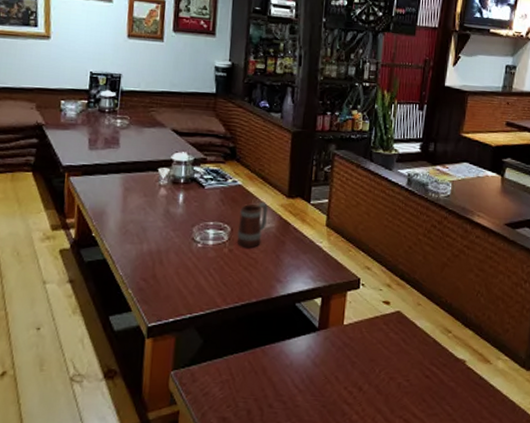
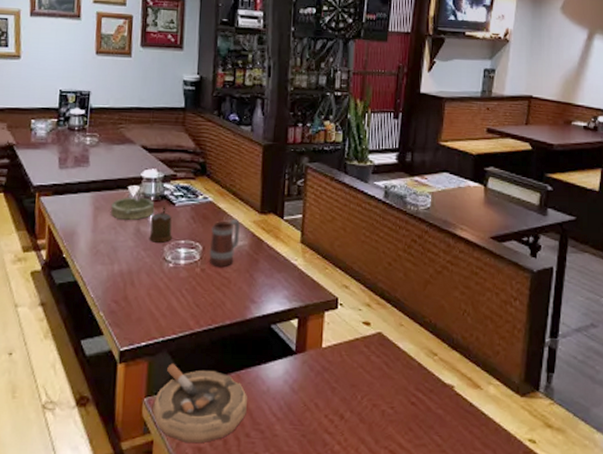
ashtray: none [140,179,185,202] -> present [110,197,155,221]
beer mug: none [178,188,201,224] -> present [149,206,172,243]
ashtray: none [179,339,272,413] -> present [153,363,248,442]

